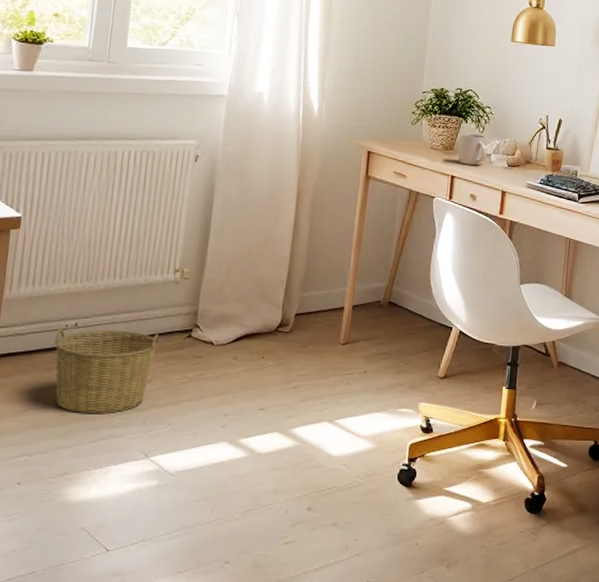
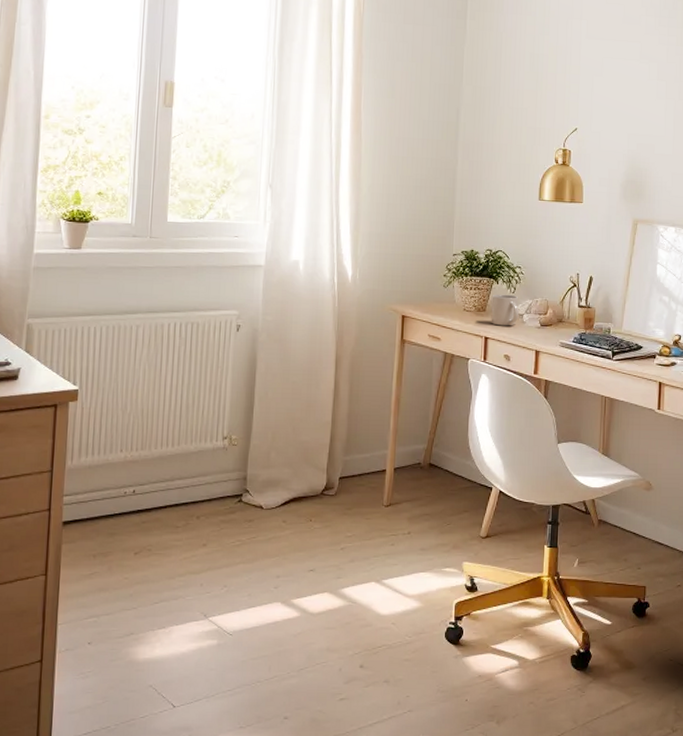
basket: present [54,328,159,414] -> none [115,495,212,577]

